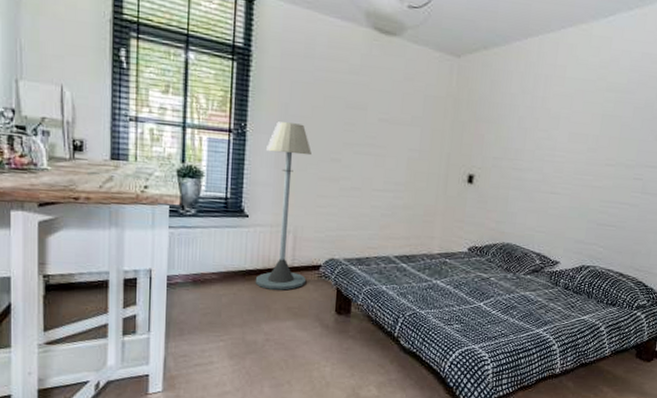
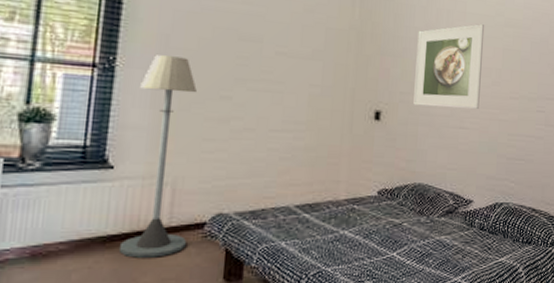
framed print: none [506,89,585,175] -> present [413,24,485,109]

